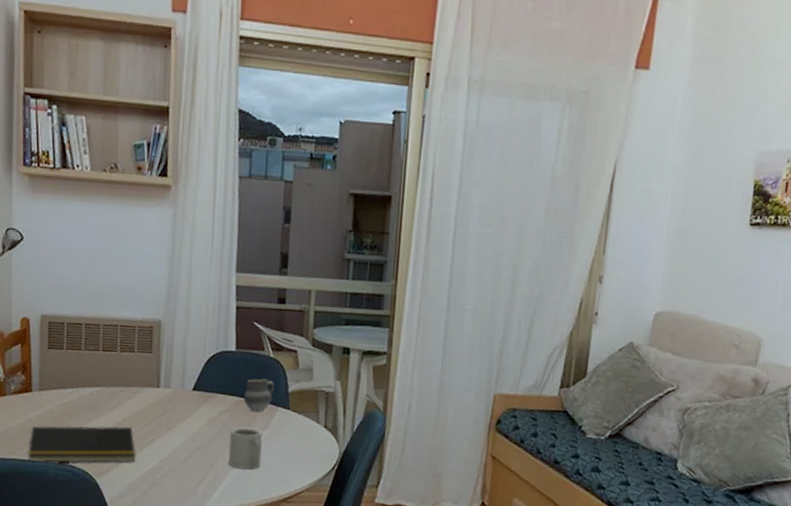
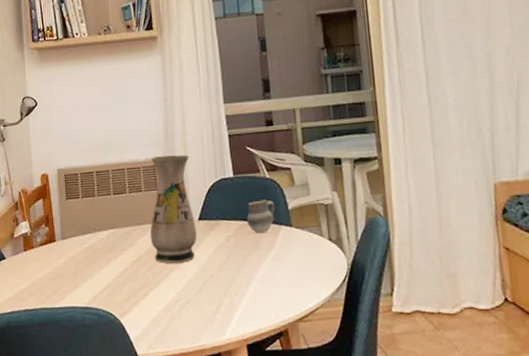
notepad: present [28,425,136,463] -> none [56,264,154,310]
vase: none [138,317,191,431] -> present [150,154,197,264]
cup: present [229,428,262,469] -> none [239,250,272,292]

